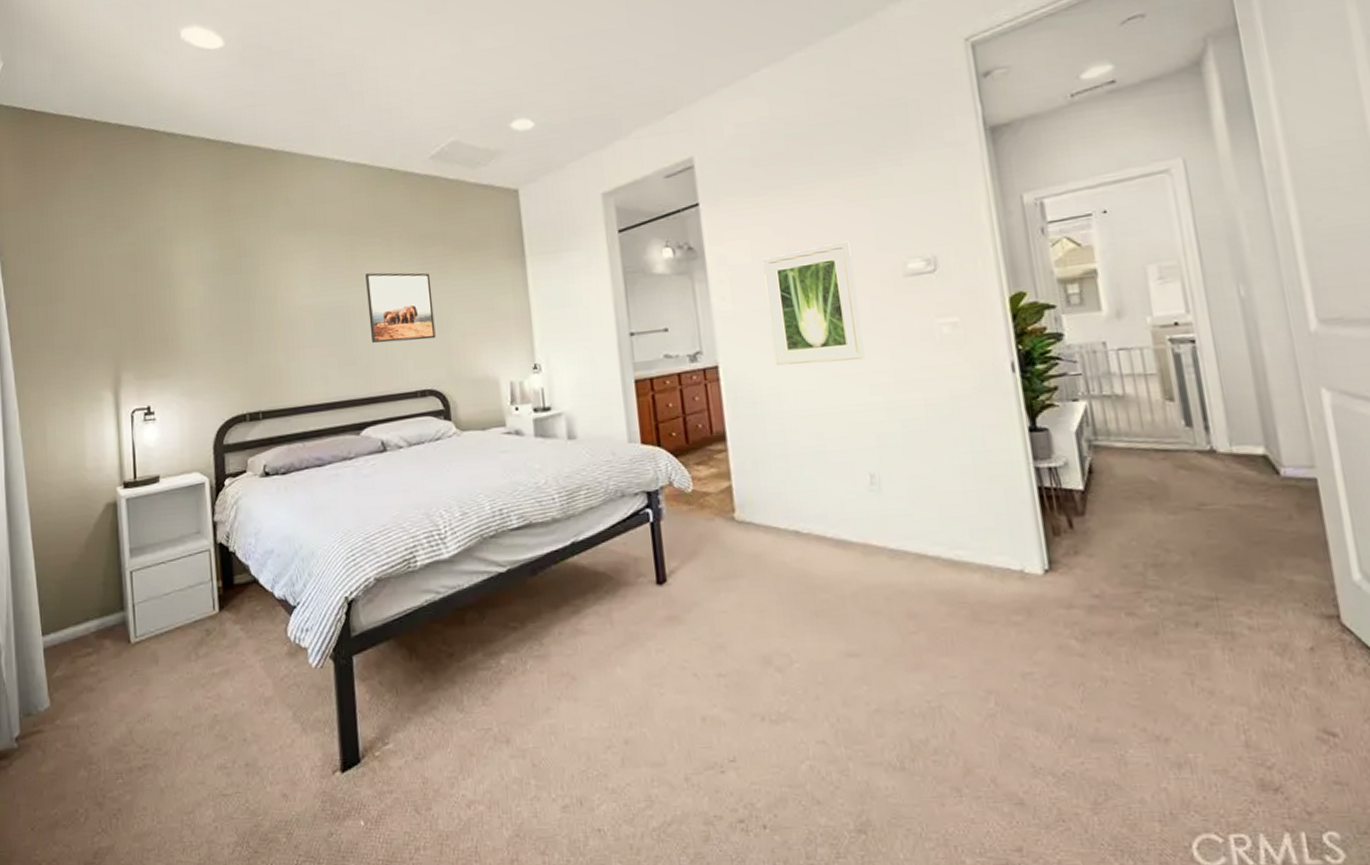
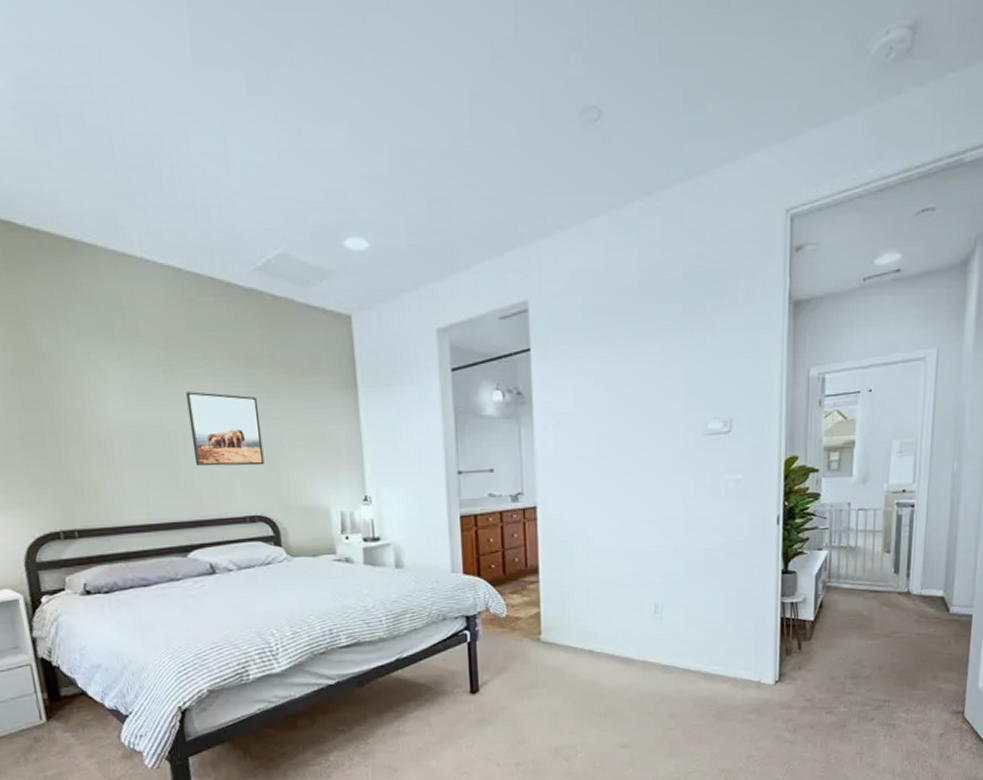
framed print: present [762,241,865,366] -> none [584,398,663,509]

